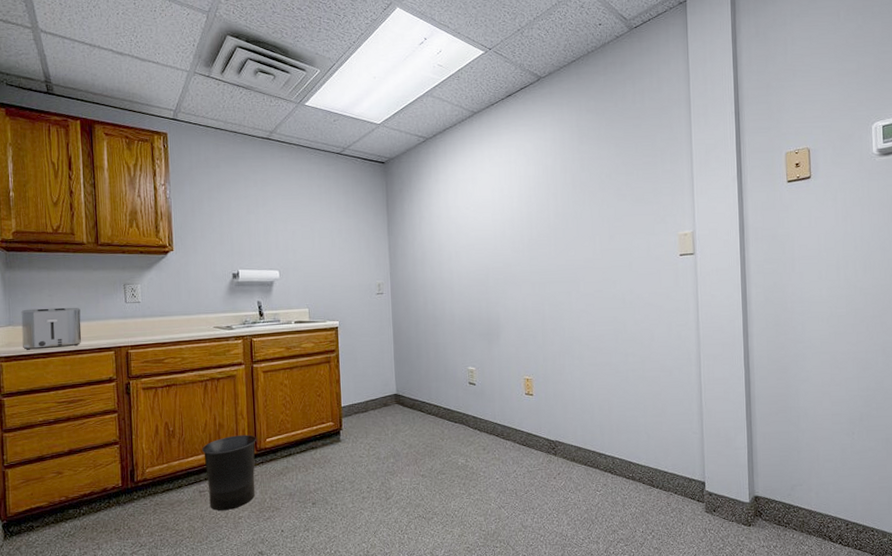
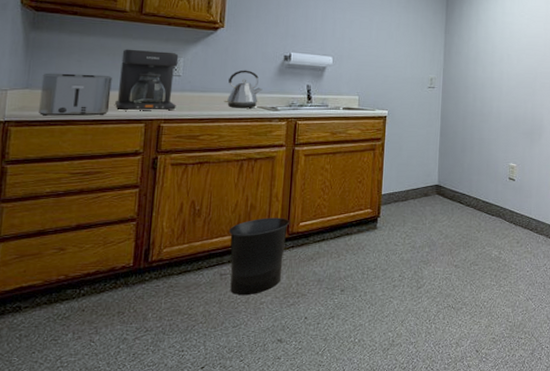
coffee maker: none [86,279,140,340] -> present [115,49,179,111]
kettle: none [182,291,216,330] -> present [223,70,263,109]

